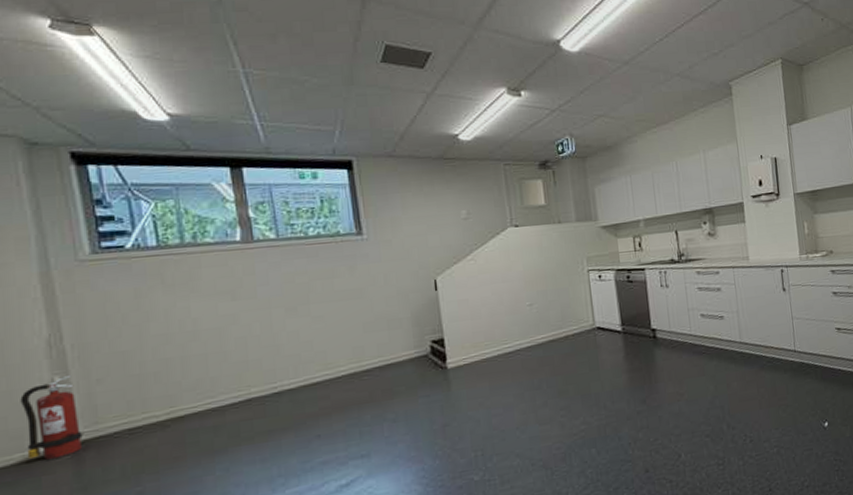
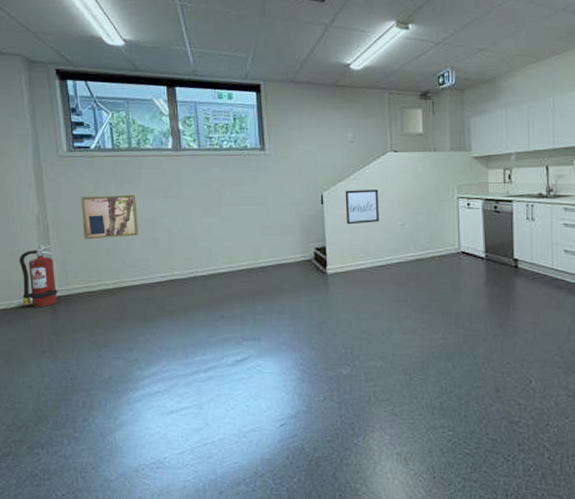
wall art: none [113,300,200,363] -> present [81,194,139,240]
wall art: none [462,269,504,311] -> present [345,189,379,225]

